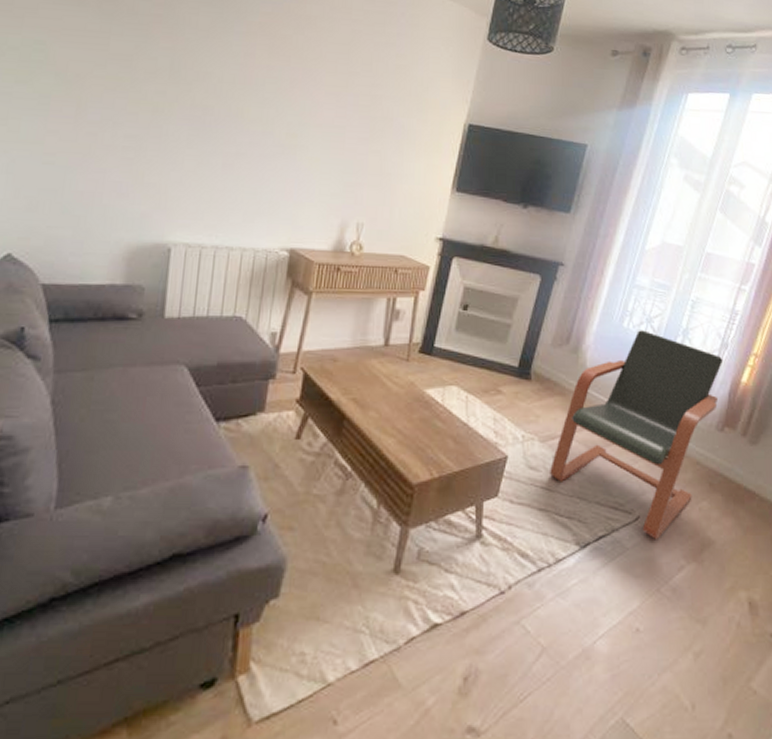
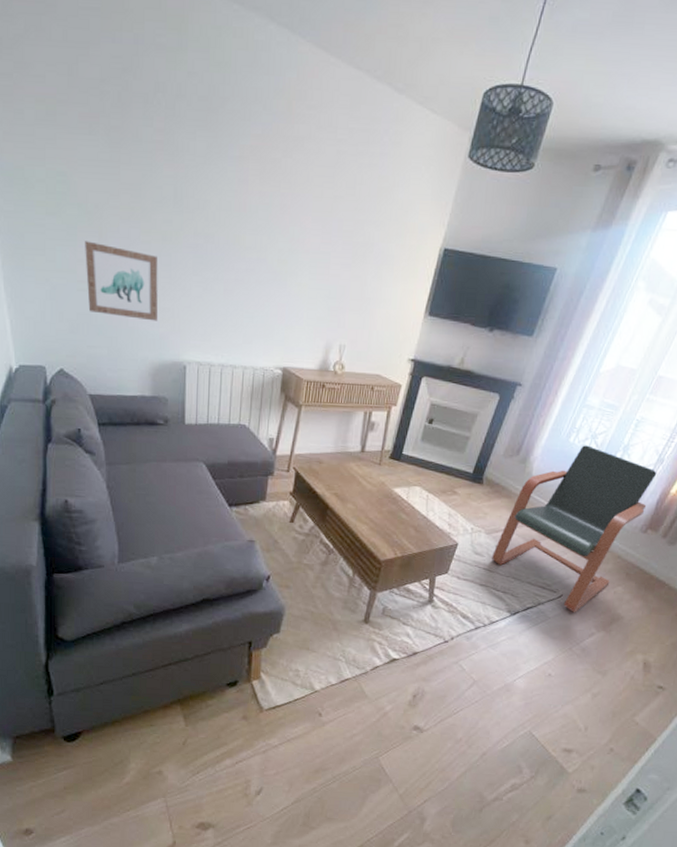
wall art: none [54,111,146,198] -> present [85,241,158,321]

